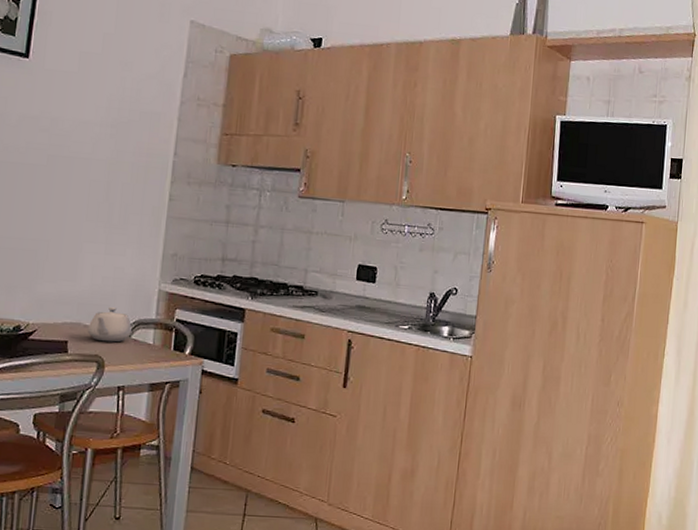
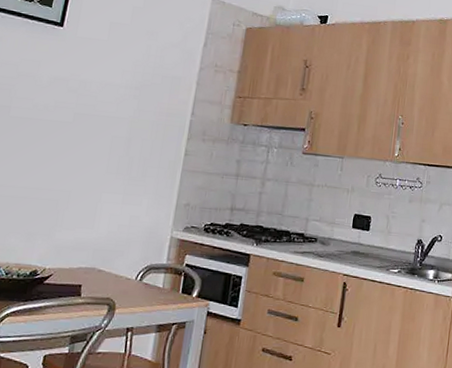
teapot: present [87,307,133,343] -> none [101,253,144,286]

